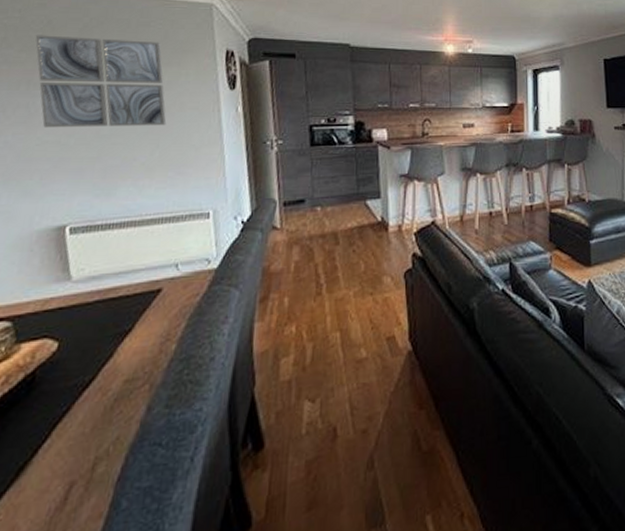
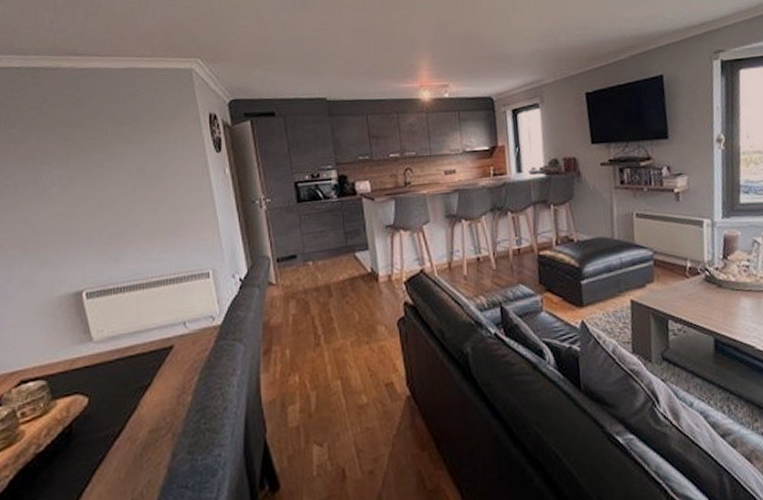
wall art: present [35,35,167,128] -> none [34,110,161,201]

